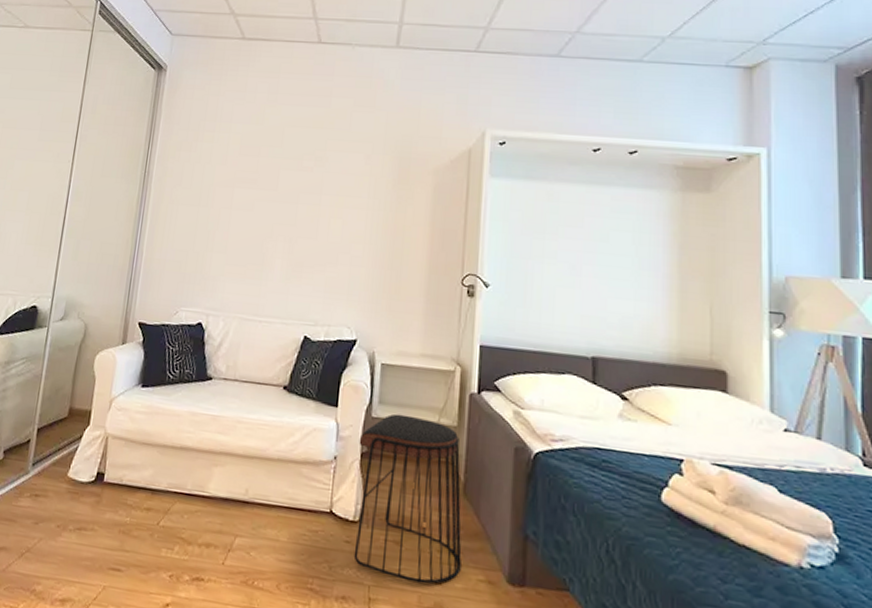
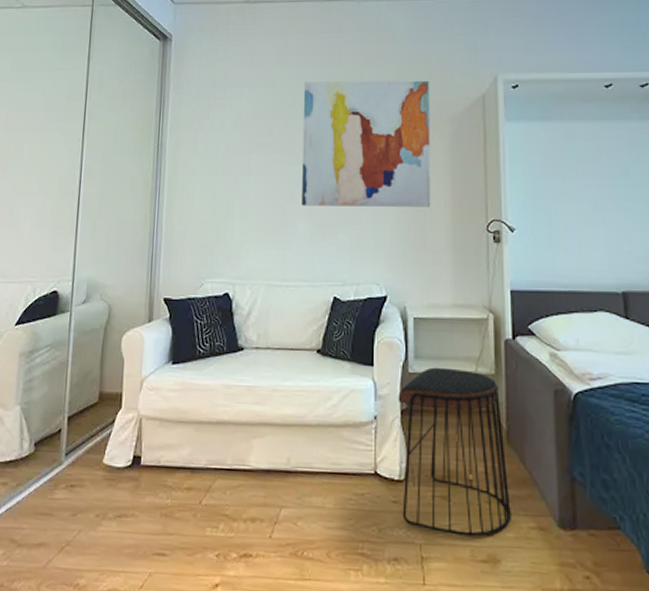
wall art: none [280,121,418,256] -> present [302,80,431,207]

